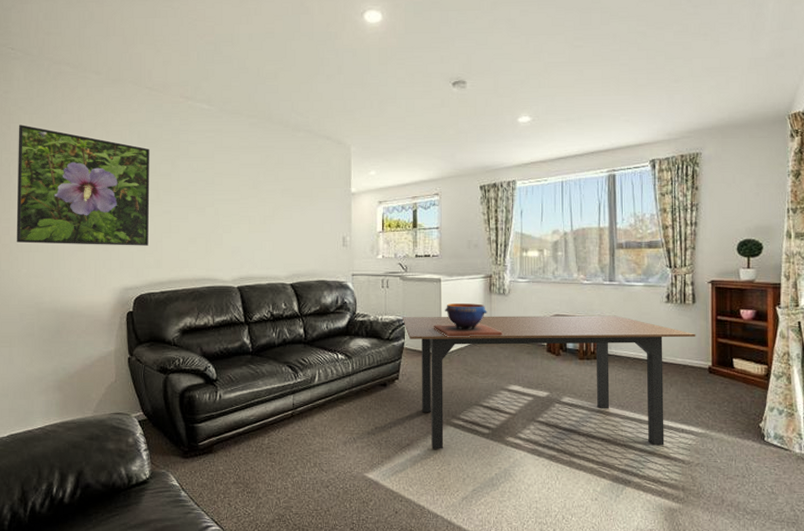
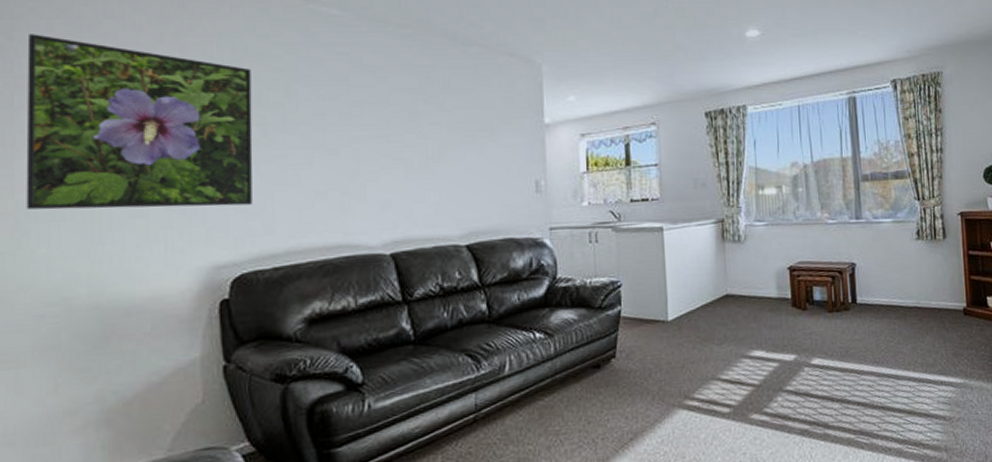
dining table: present [401,315,696,449] -> none [616,258,949,441]
decorative bowl: present [433,303,502,338] -> none [656,255,740,300]

